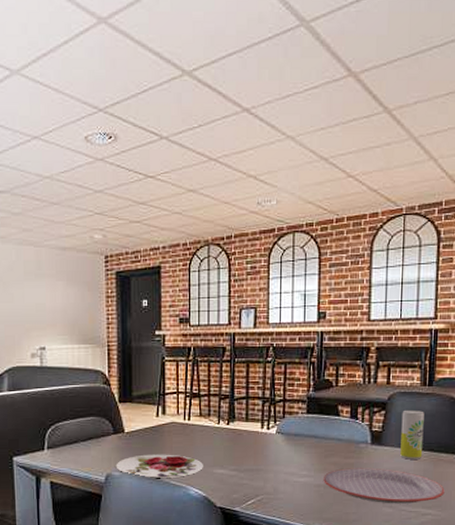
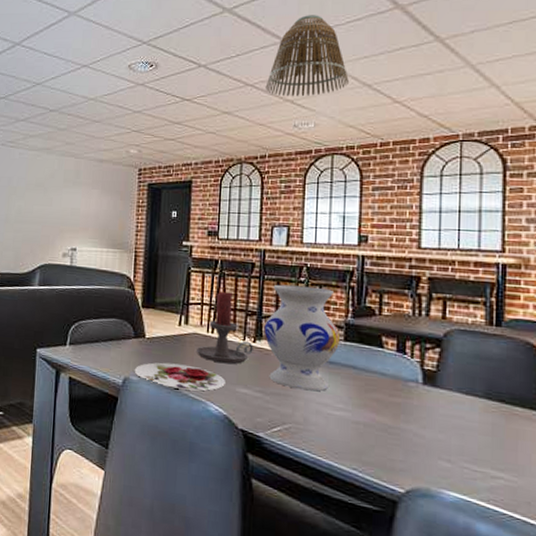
candle holder: none [175,378,227,448] -> present [197,291,253,364]
lamp shade: none [229,81,307,172] -> present [265,15,349,97]
vase: none [236,365,304,463] -> present [264,284,341,392]
plate: present [324,468,445,504] -> none [363,407,522,462]
beverage can: present [400,409,424,460] -> none [460,350,491,410]

